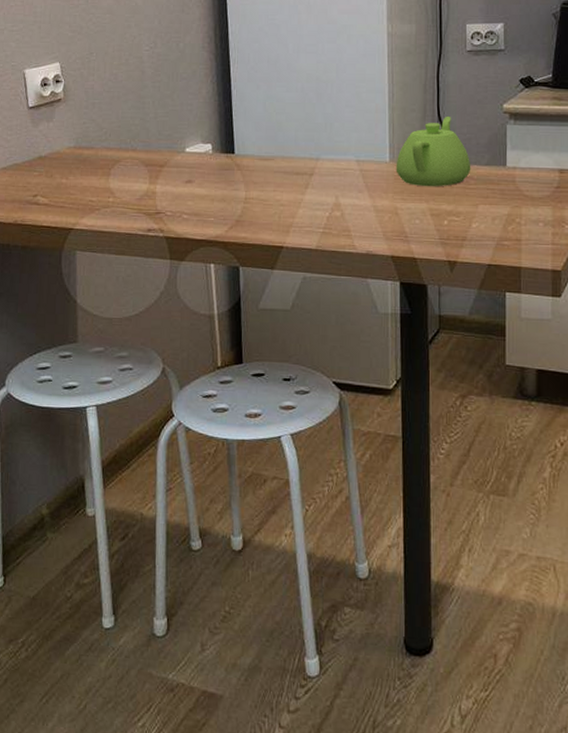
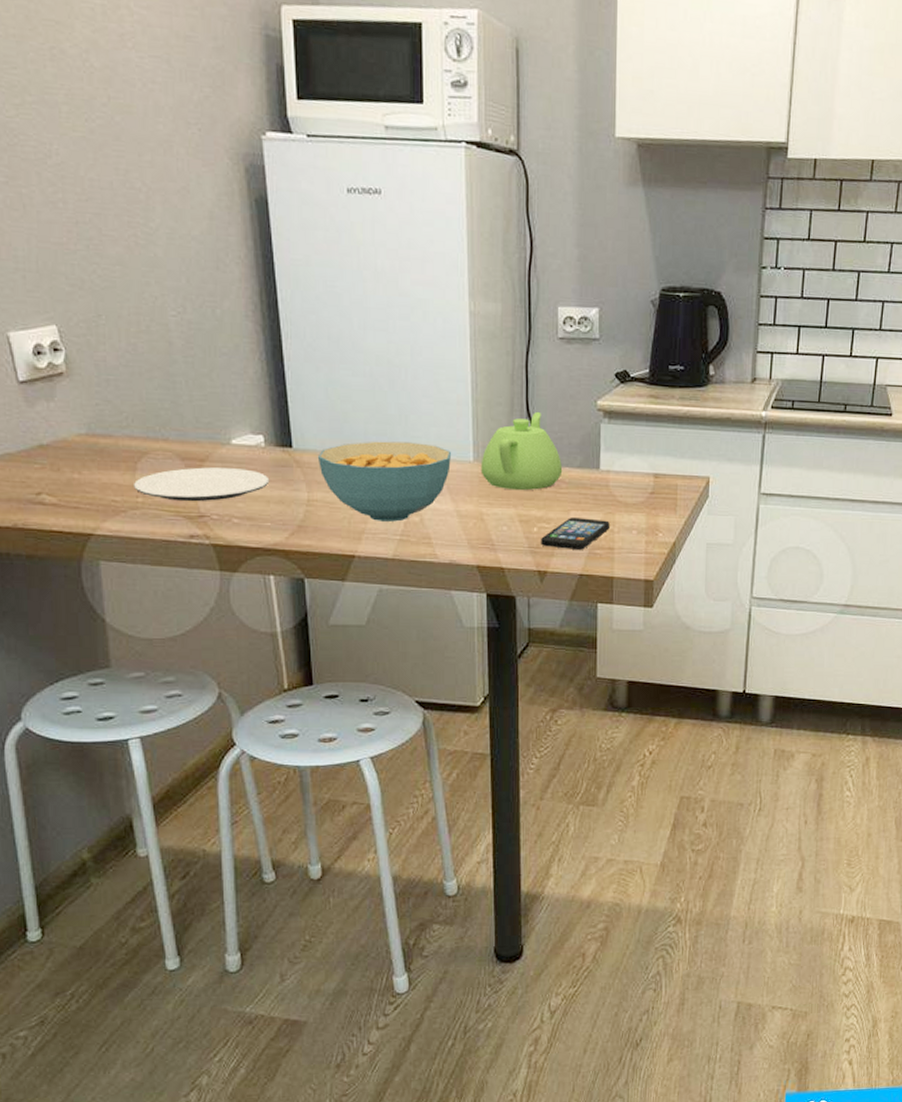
plate: none [106,172,215,201] -> present [133,467,270,502]
cereal bowl: none [254,146,369,216] -> present [317,441,451,522]
smartphone: none [450,211,517,241] -> present [540,518,610,550]

